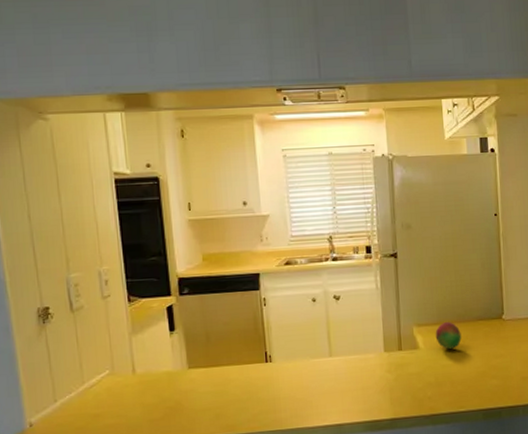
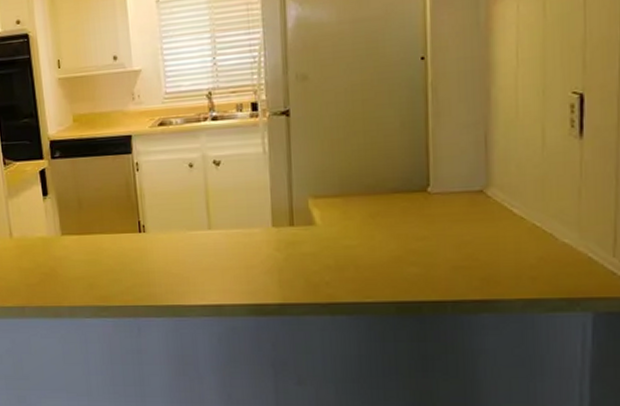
fruit: present [435,321,462,350] -> none [336,193,371,228]

